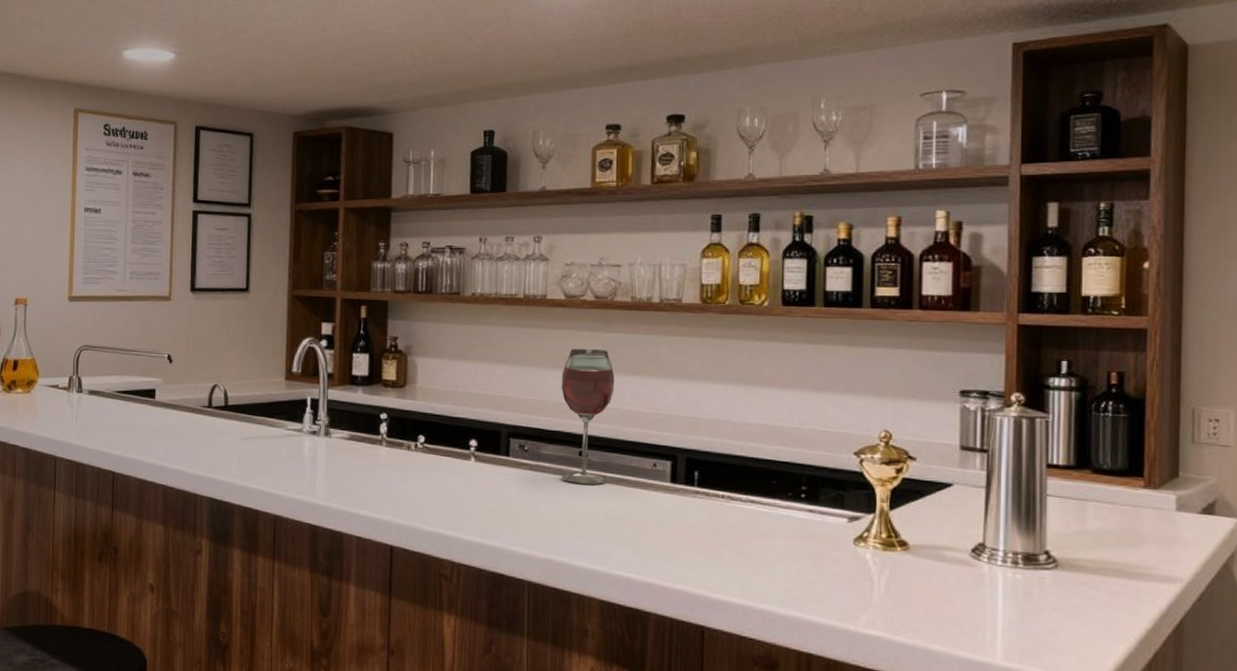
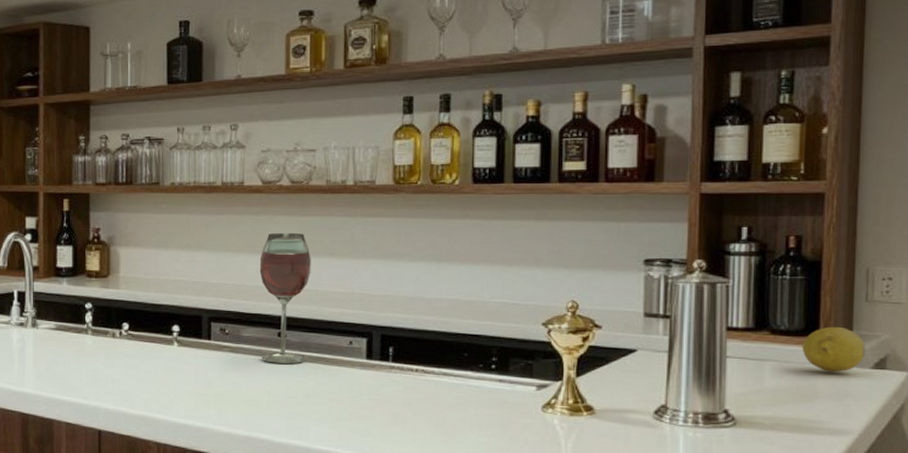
lemon: none [1125,467,1193,517] -> present [801,326,866,373]

